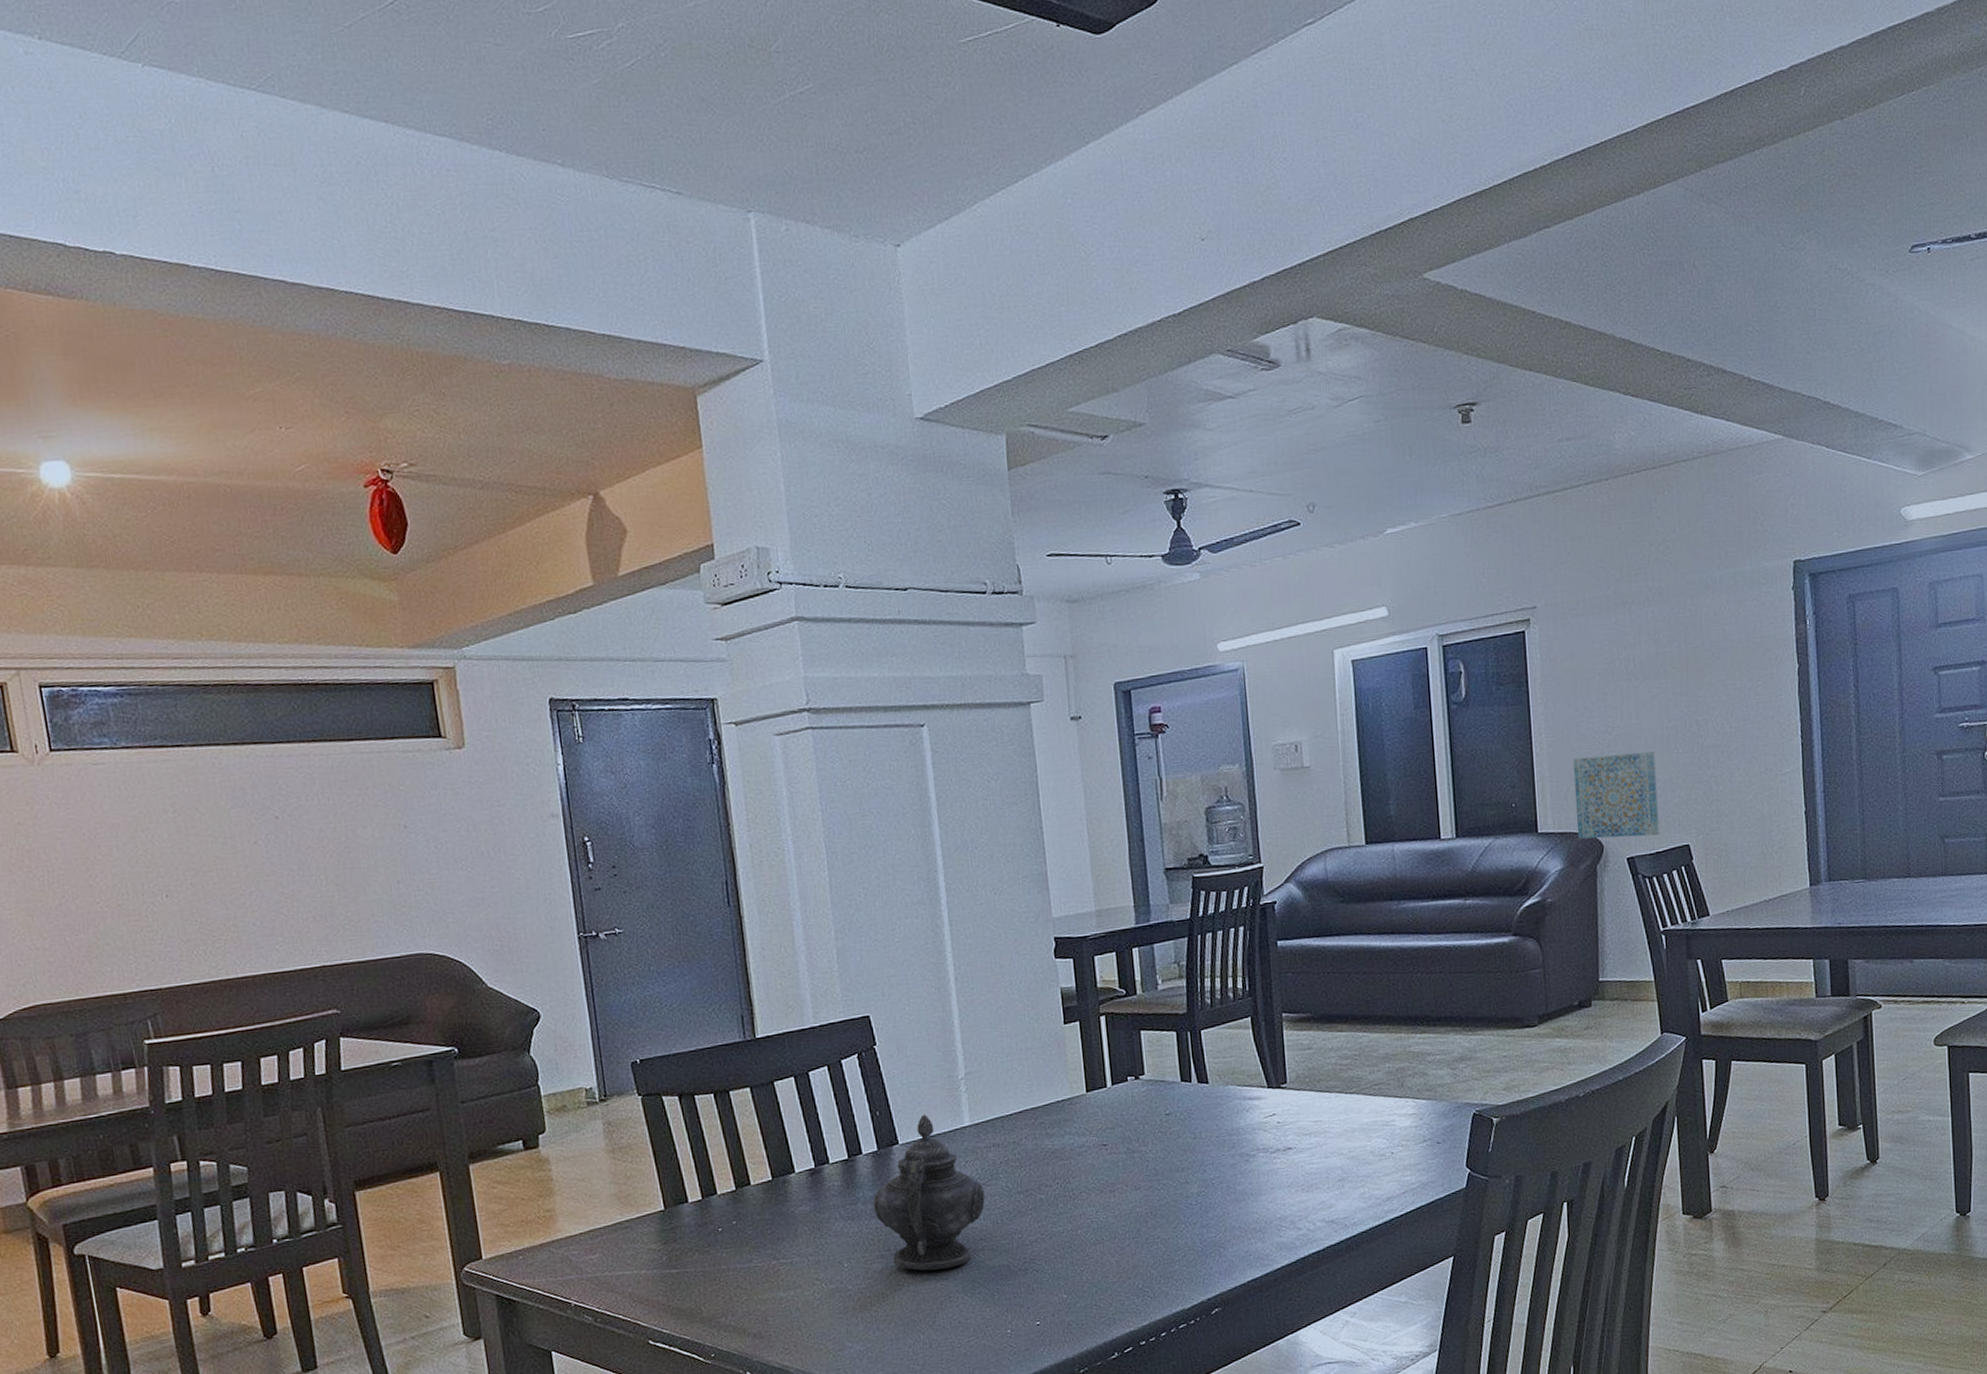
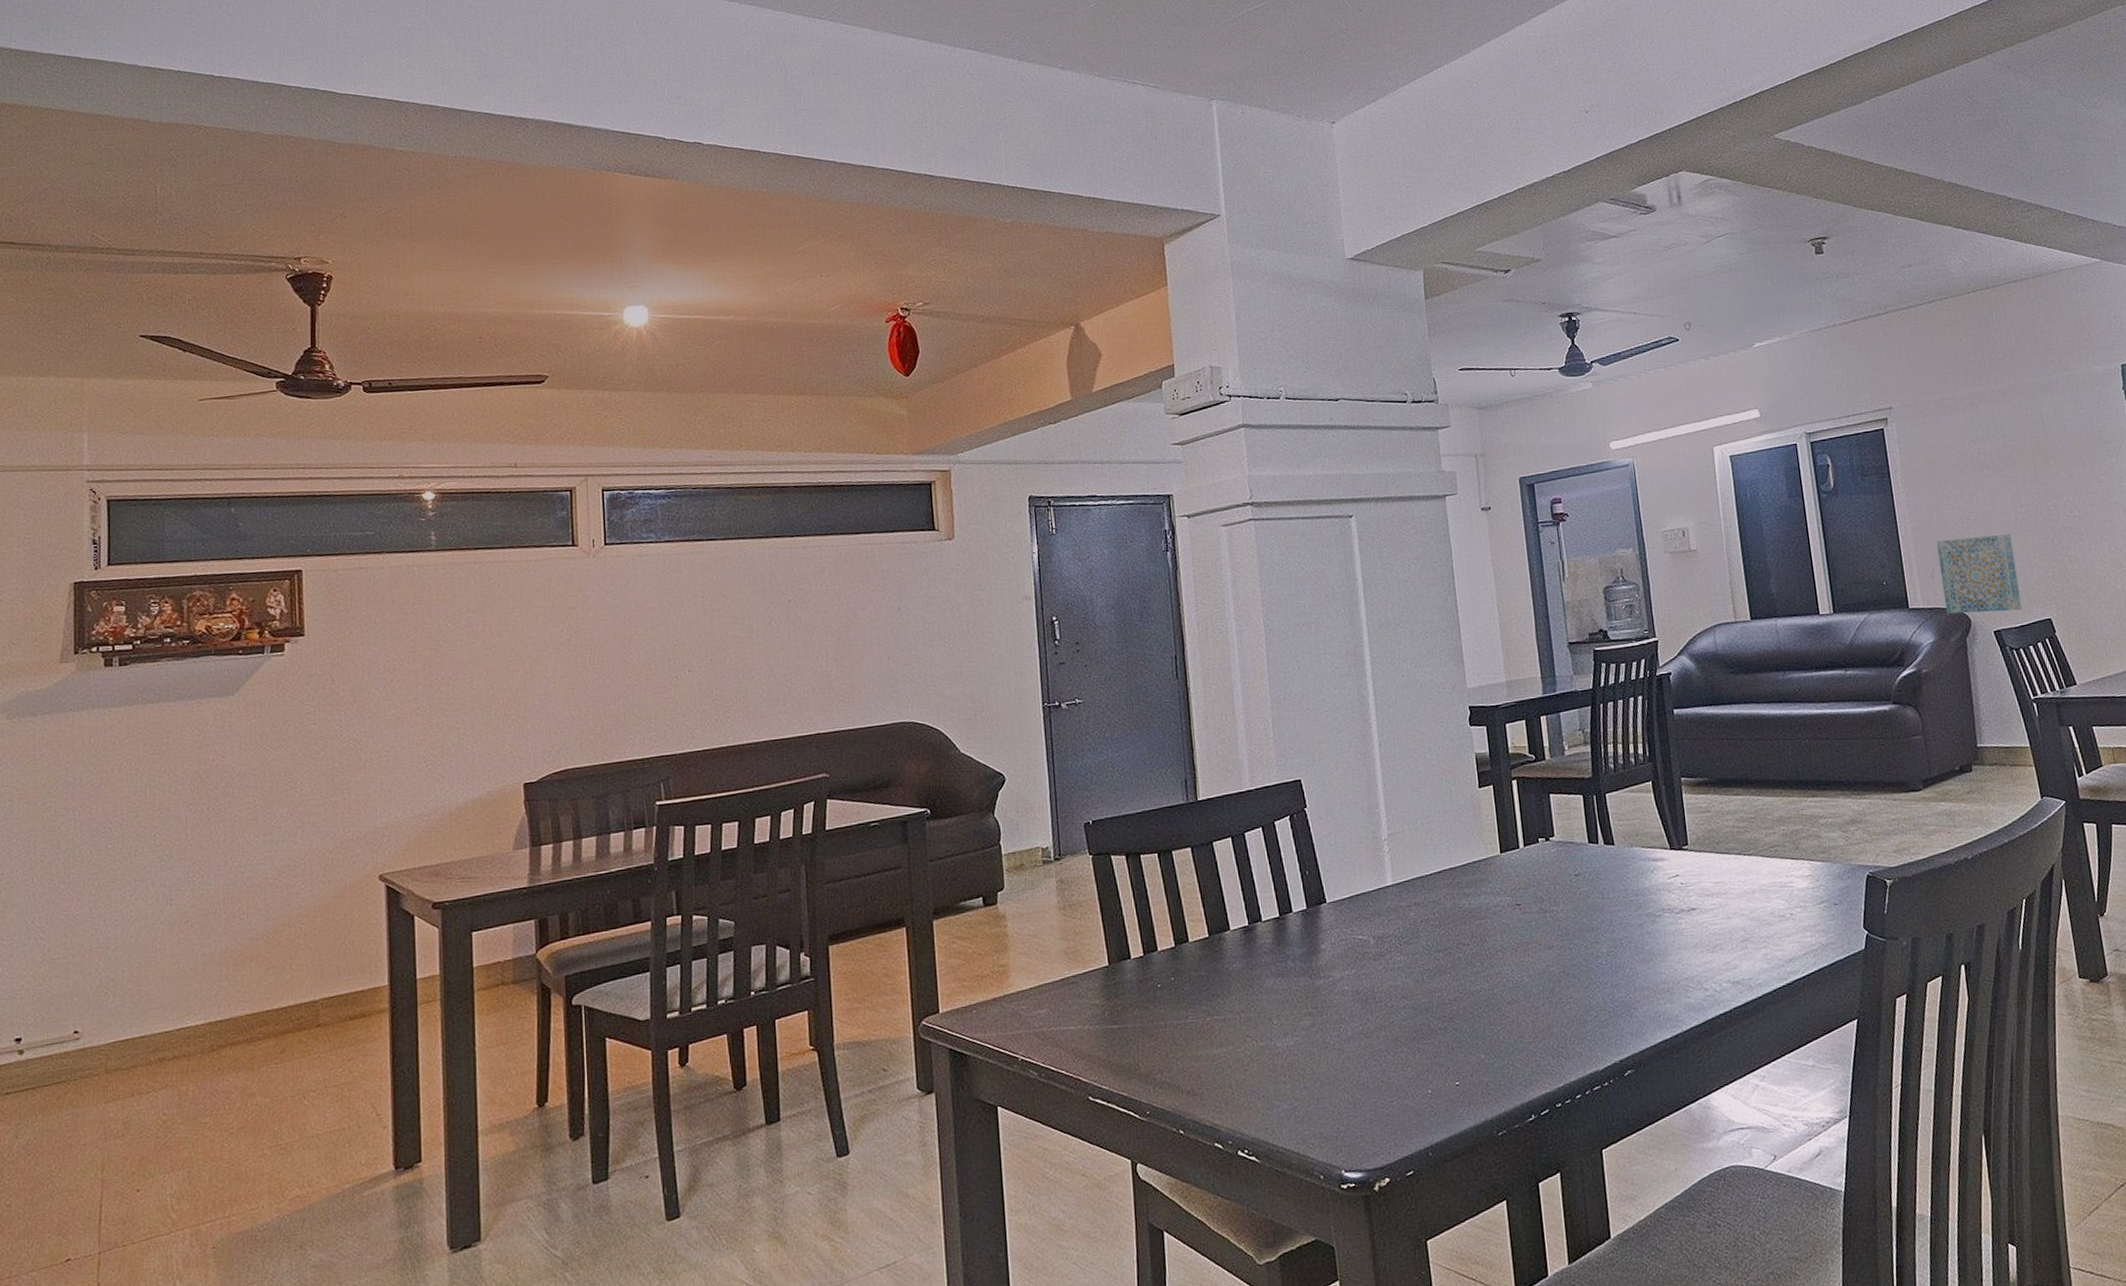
teapot: present [873,1114,985,1271] -> none [1302,874,1407,1029]

